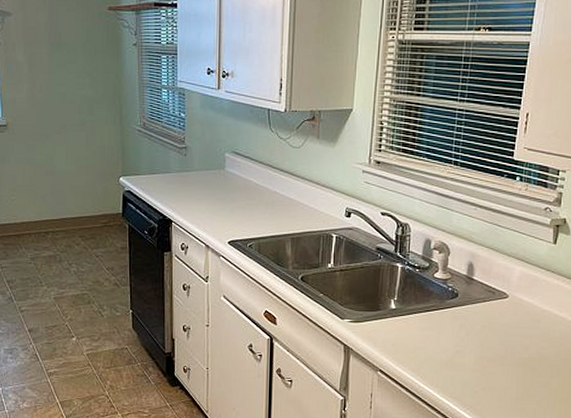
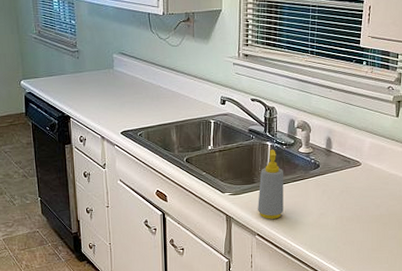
soap bottle: none [382,272,414,354] -> present [258,149,284,219]

